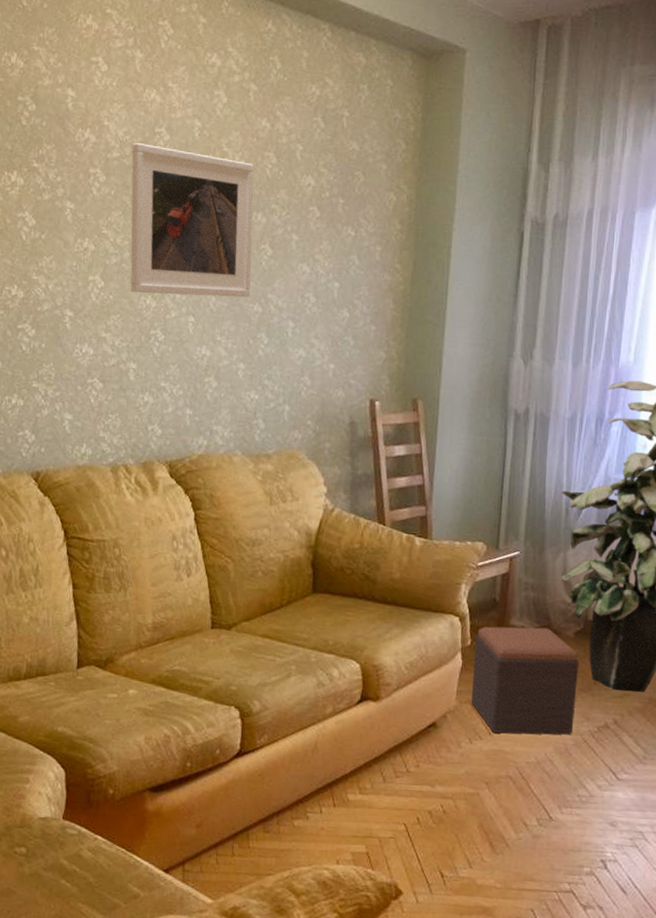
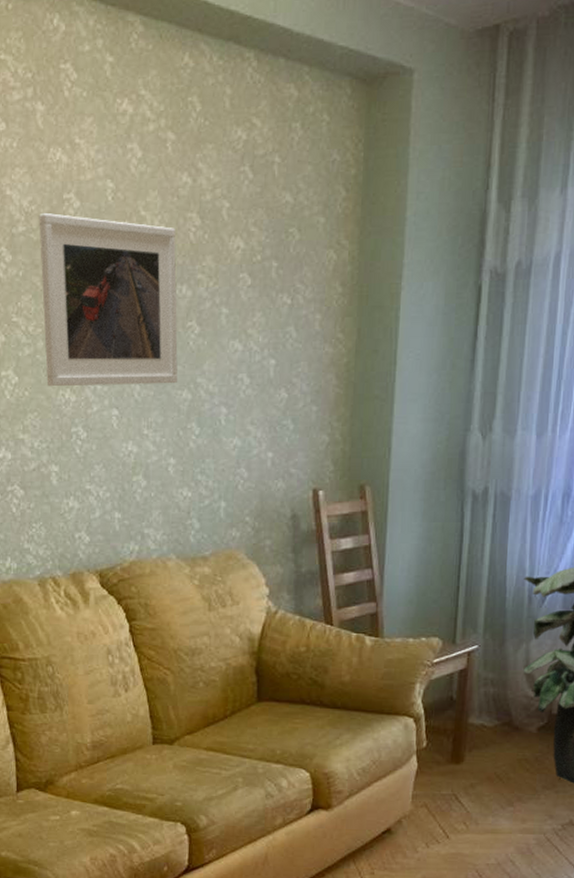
footstool: present [470,626,579,735] -> none [427,724,542,836]

